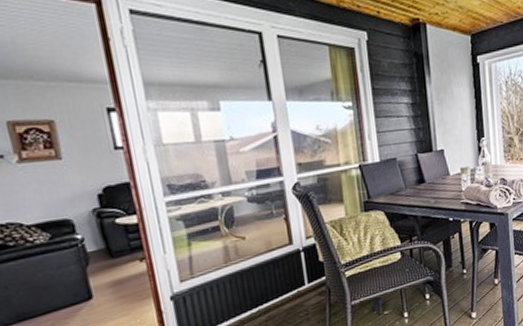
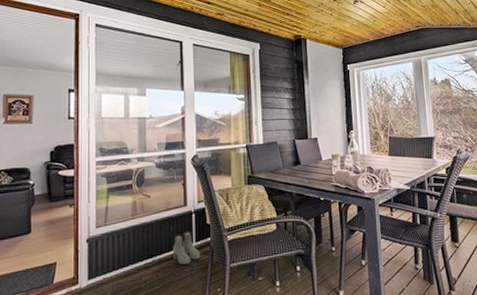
boots: none [281,271,316,310] -> present [172,231,201,265]

